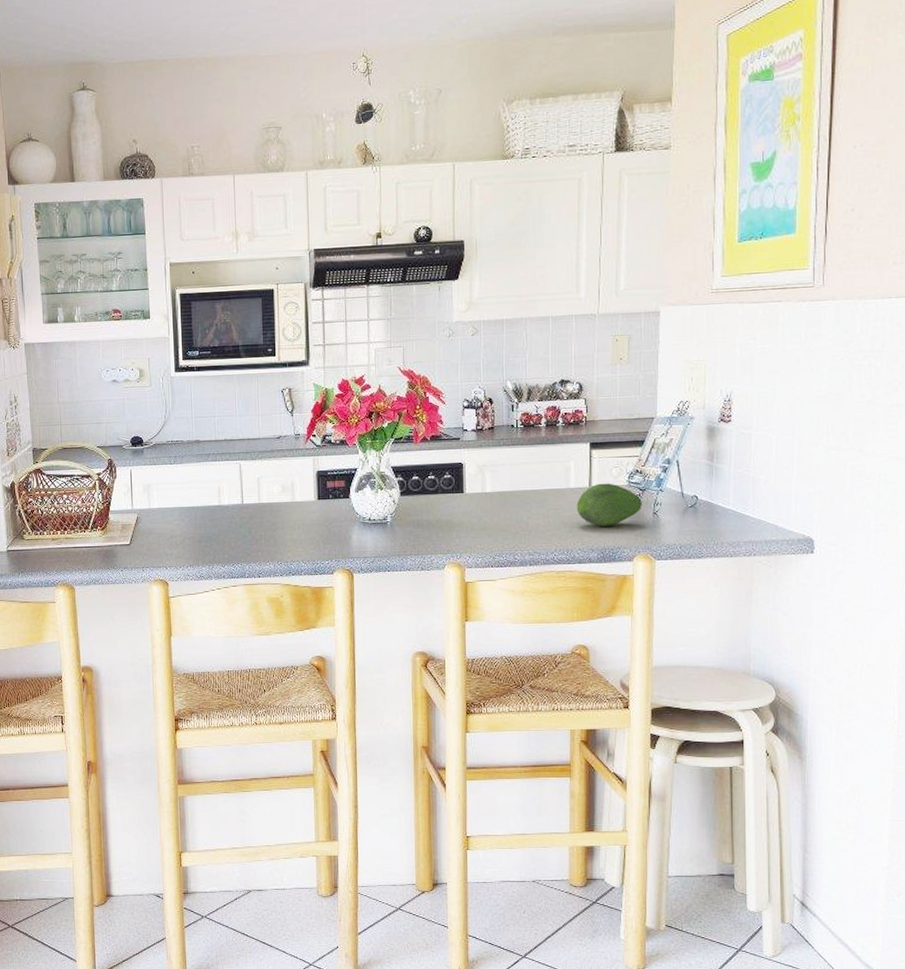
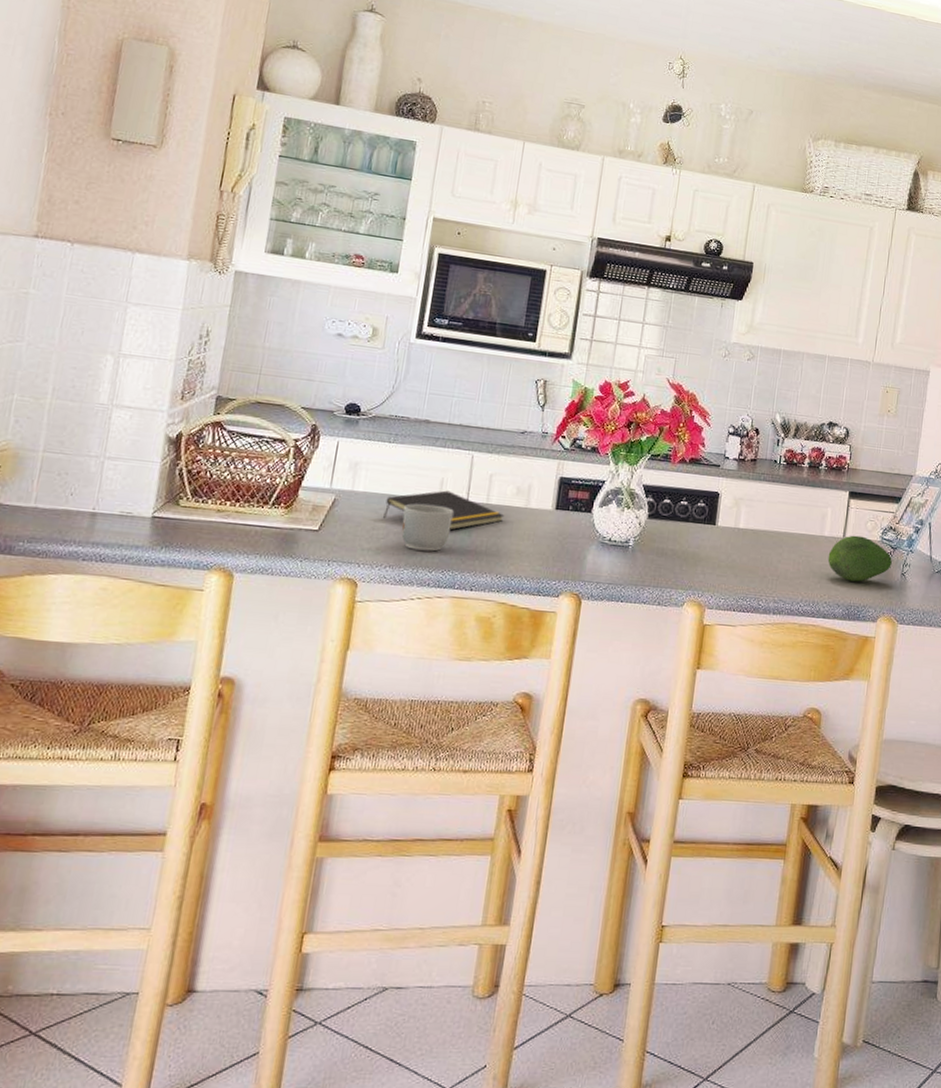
notepad: none [177,497,276,530] -> present [383,490,505,531]
mug: none [193,510,234,550] -> present [401,504,454,552]

